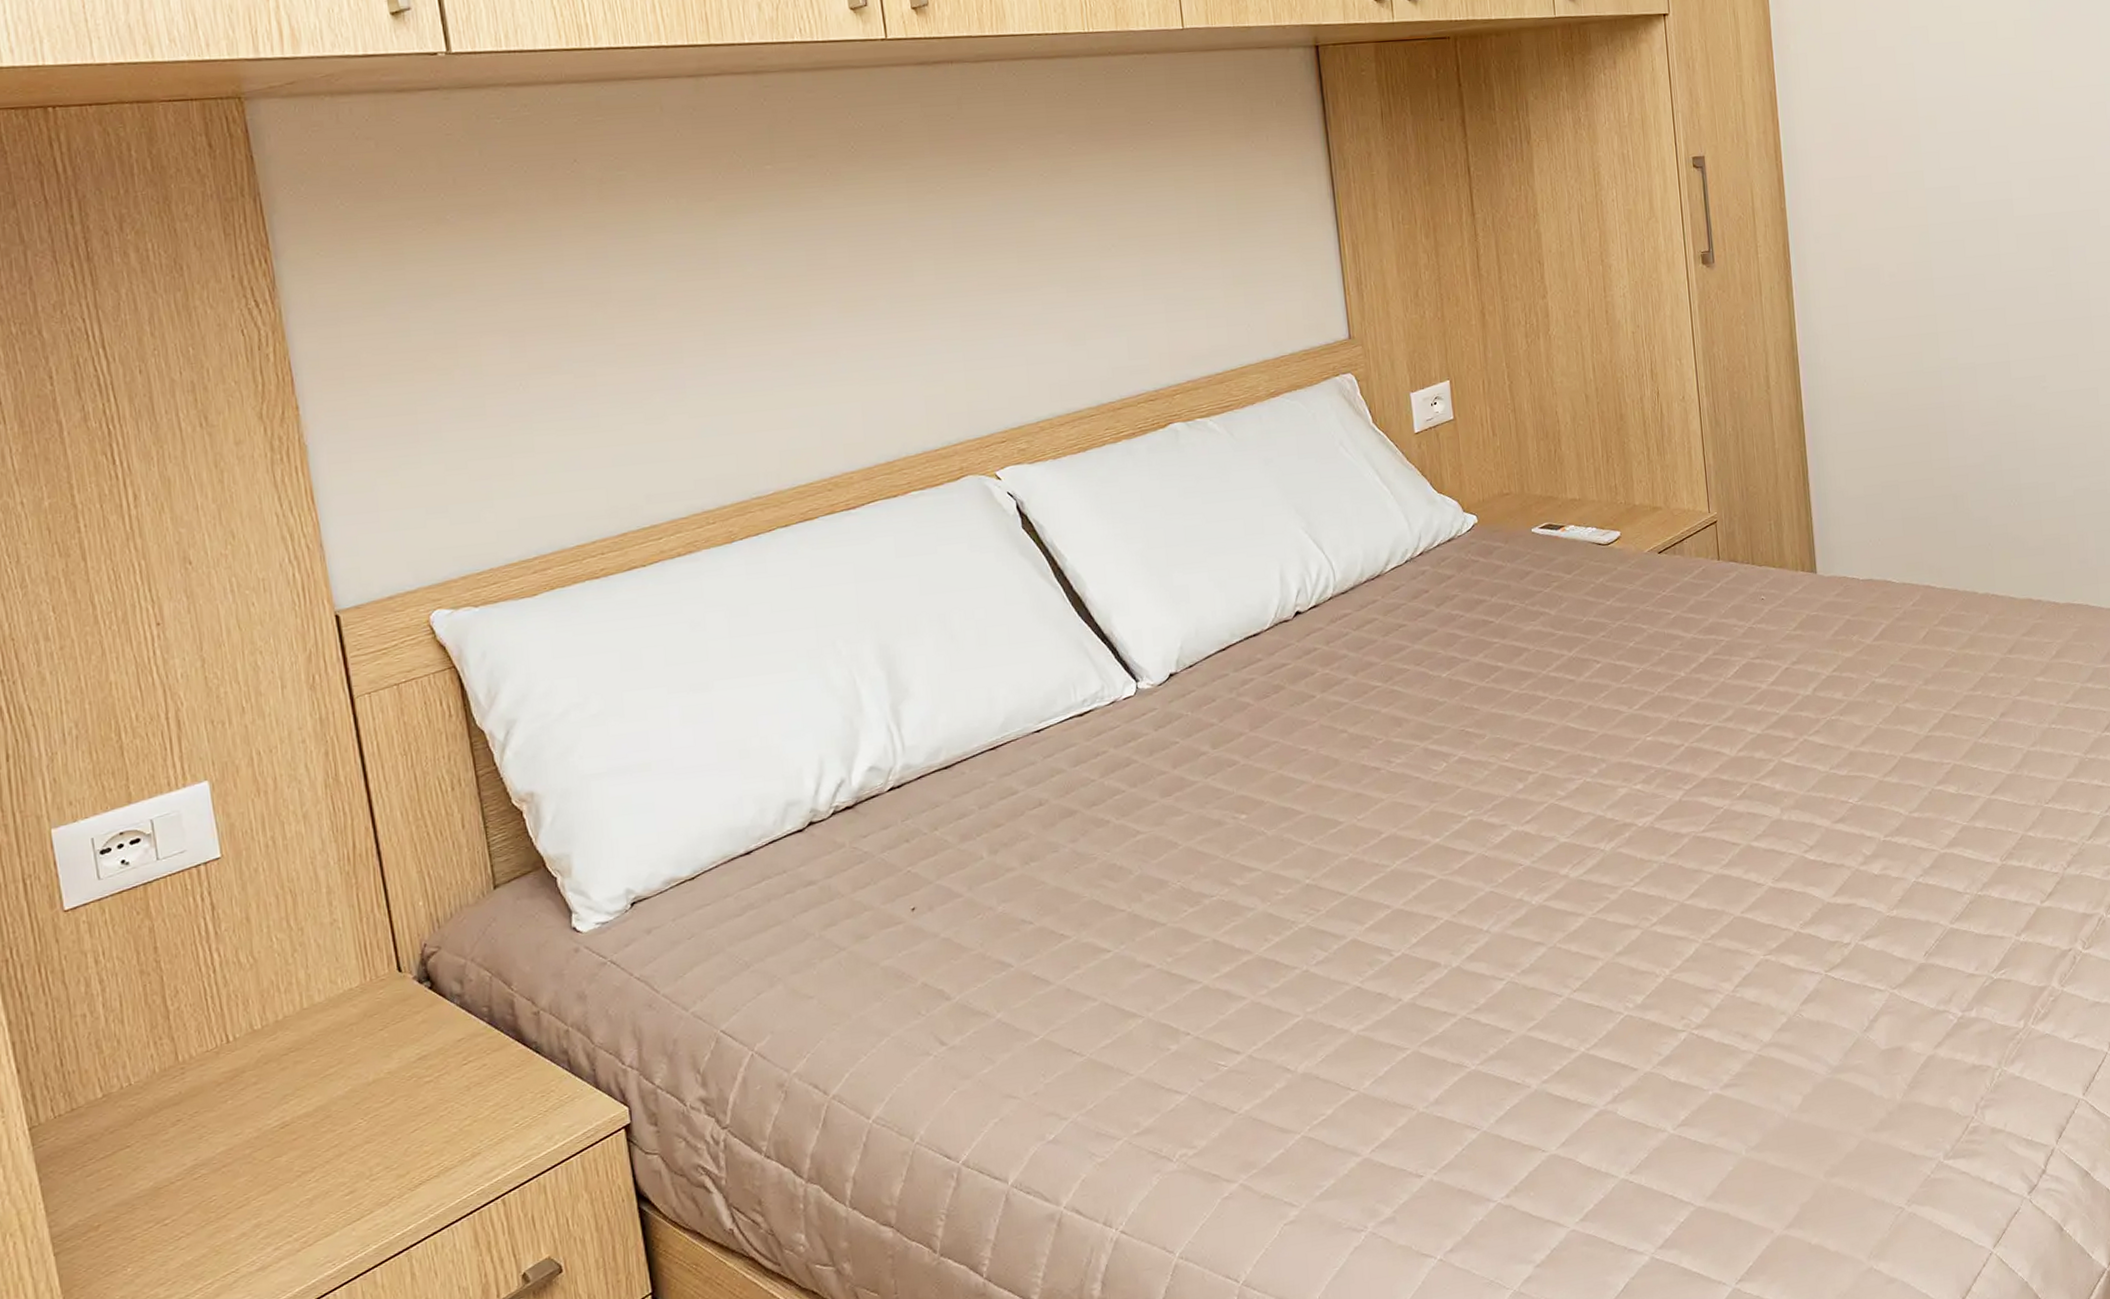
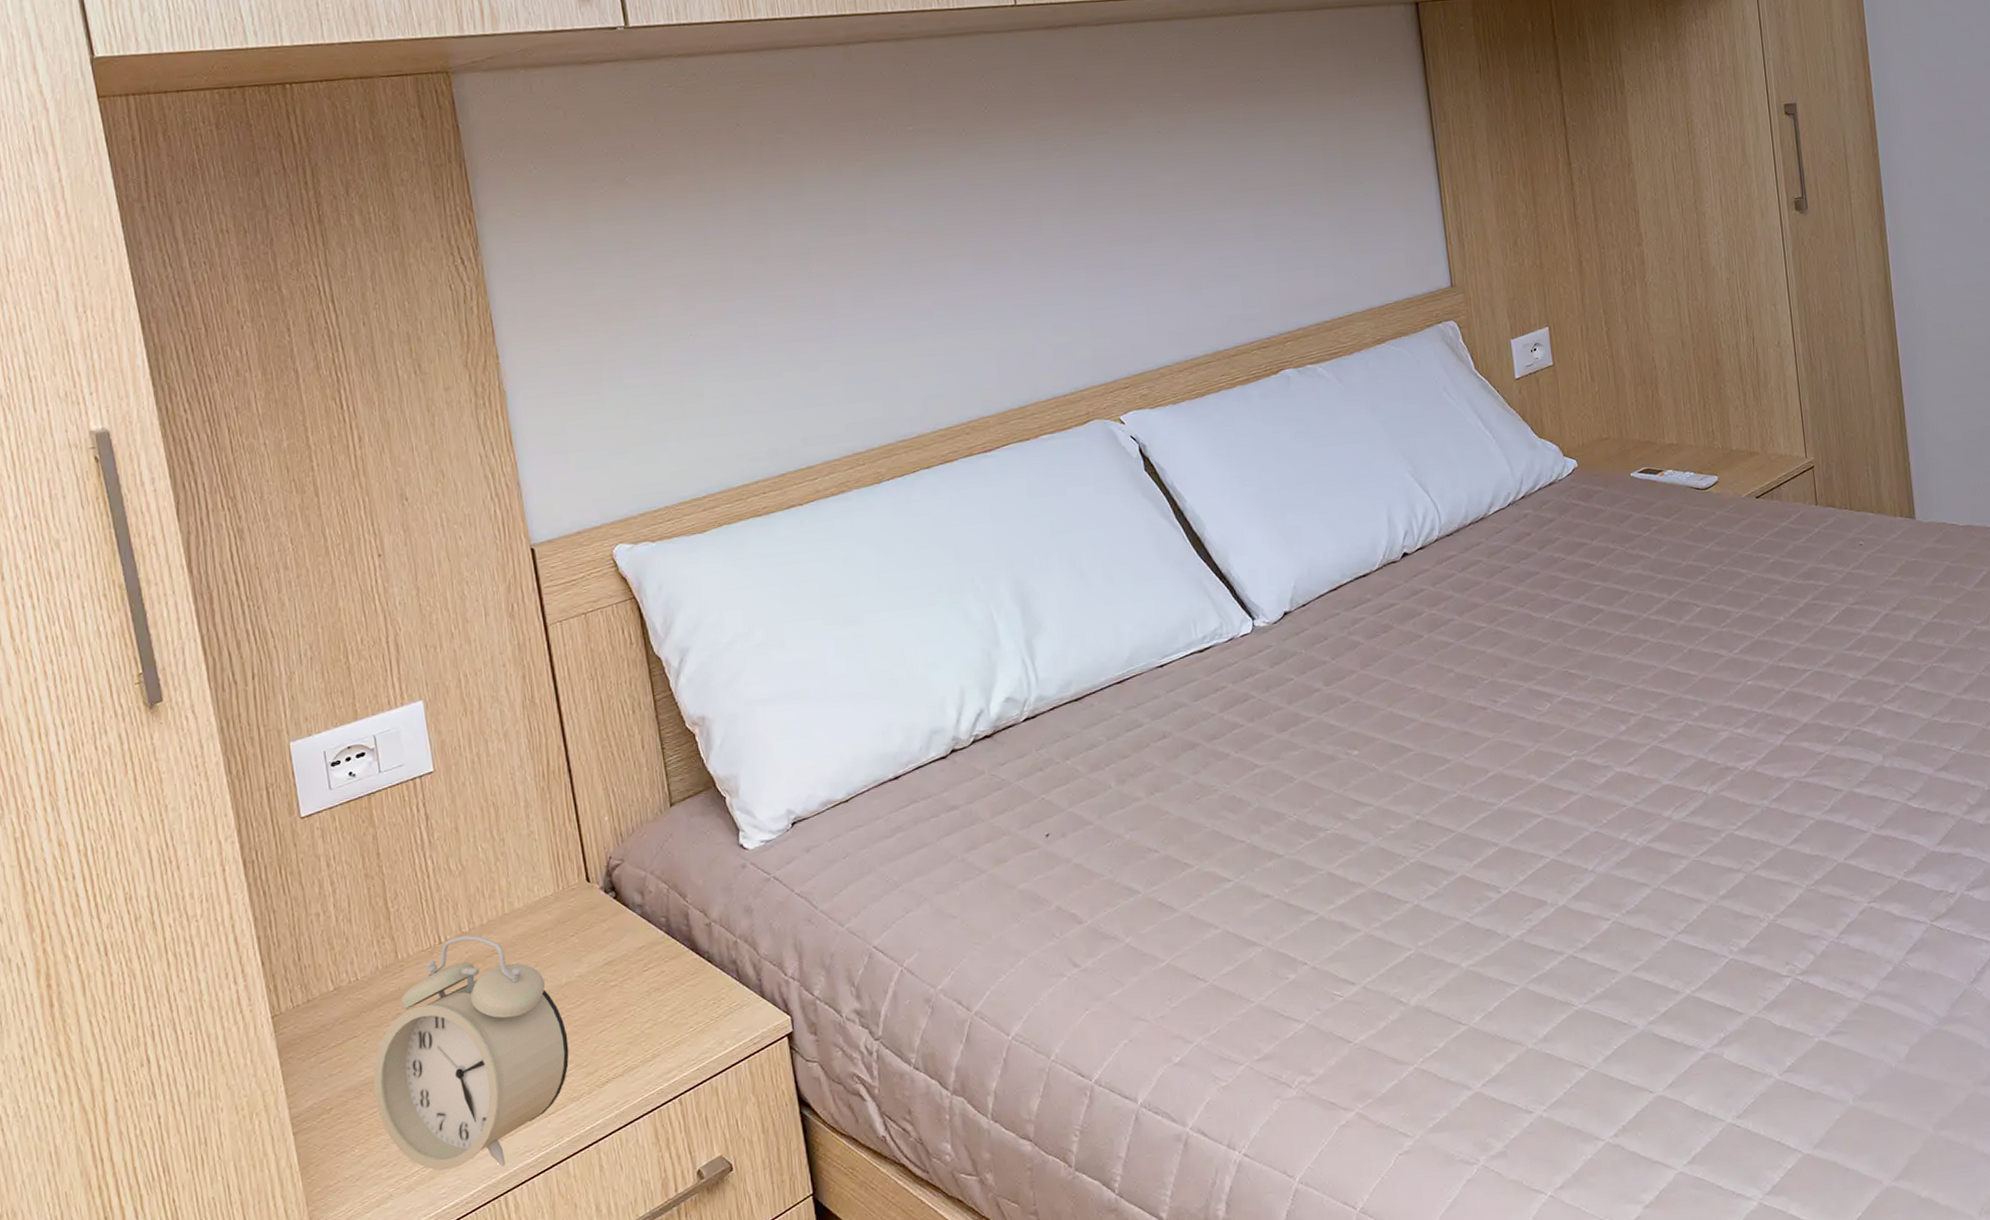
alarm clock: none [149,1032,377,1287] -> present [373,935,569,1171]

